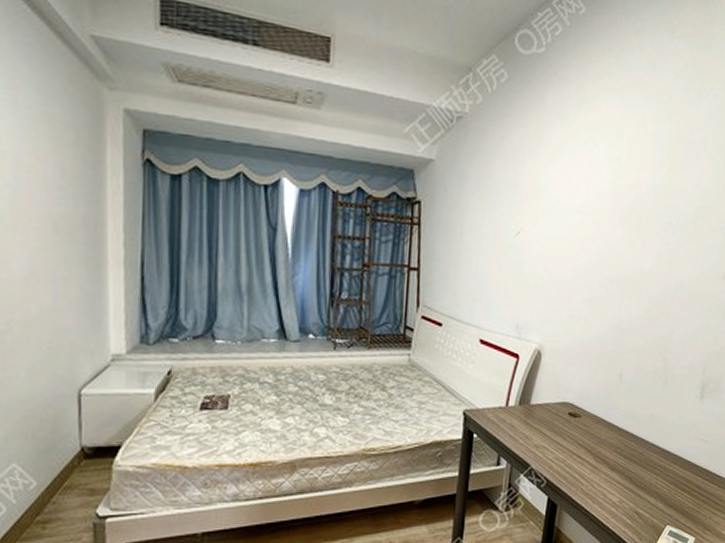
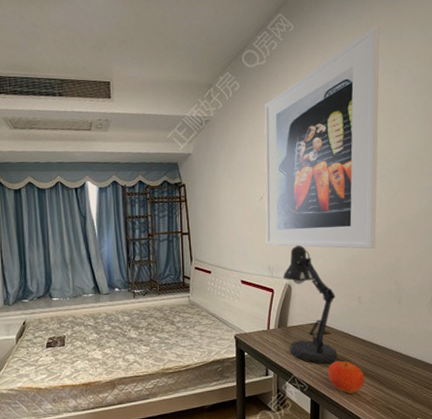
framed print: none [516,29,688,315] -> present [264,26,380,249]
desk lamp: none [529,300,593,454] -> present [283,245,338,364]
fruit: none [572,451,615,492] -> present [328,360,365,393]

